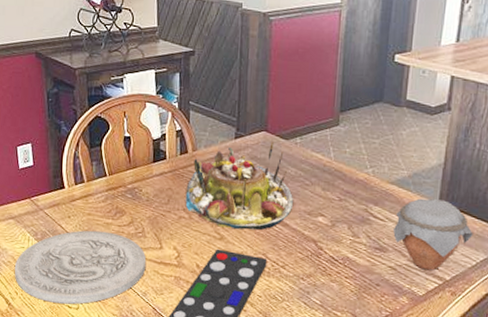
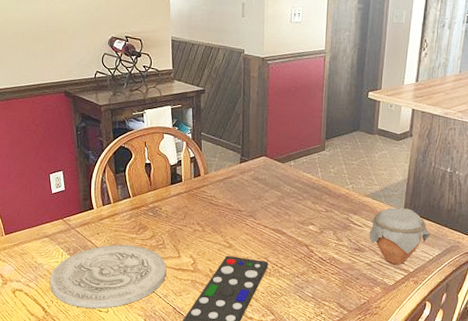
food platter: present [185,141,294,230] -> none [199,165,290,239]

